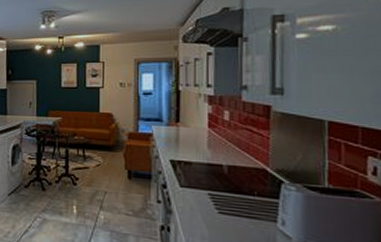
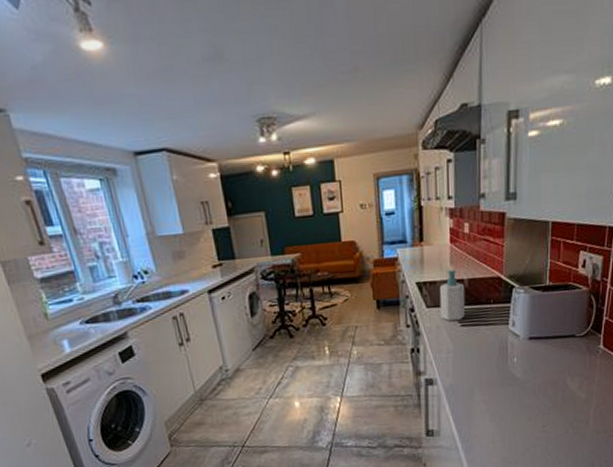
soap bottle: none [195,153,224,207] -> present [439,269,465,321]

